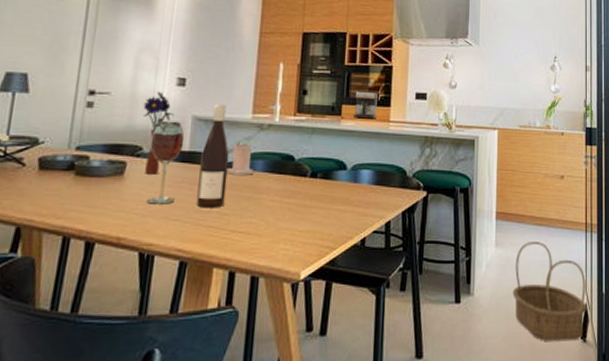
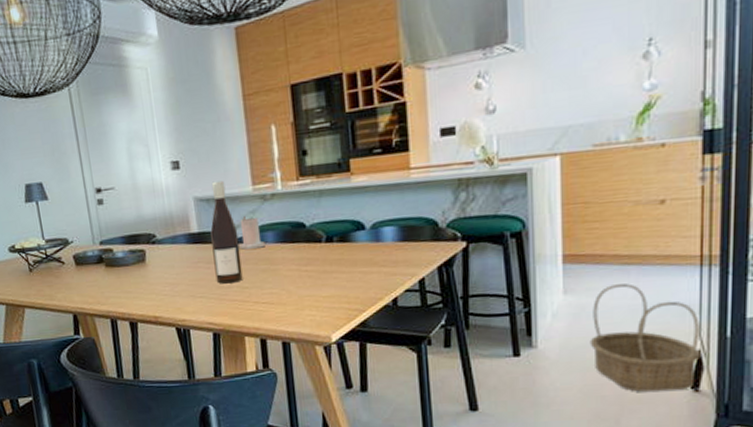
flower arrangement: present [142,91,175,174] -> none [146,178,177,259]
wineglass: present [146,120,185,204] -> none [160,205,196,285]
coffee maker: present [353,91,378,119] -> none [363,137,393,172]

